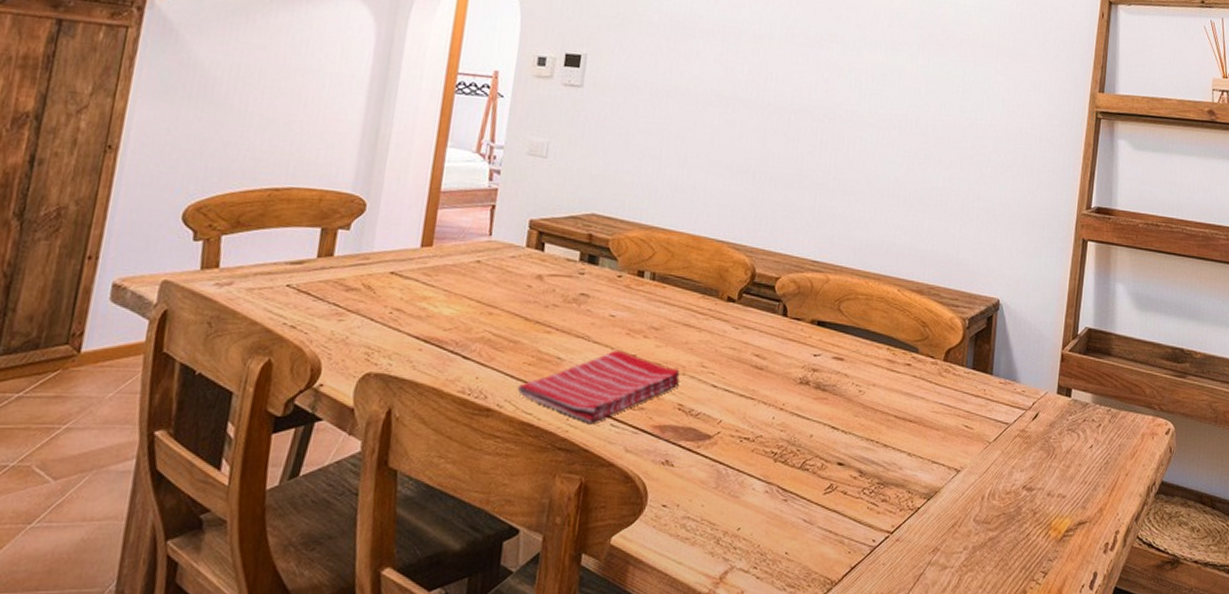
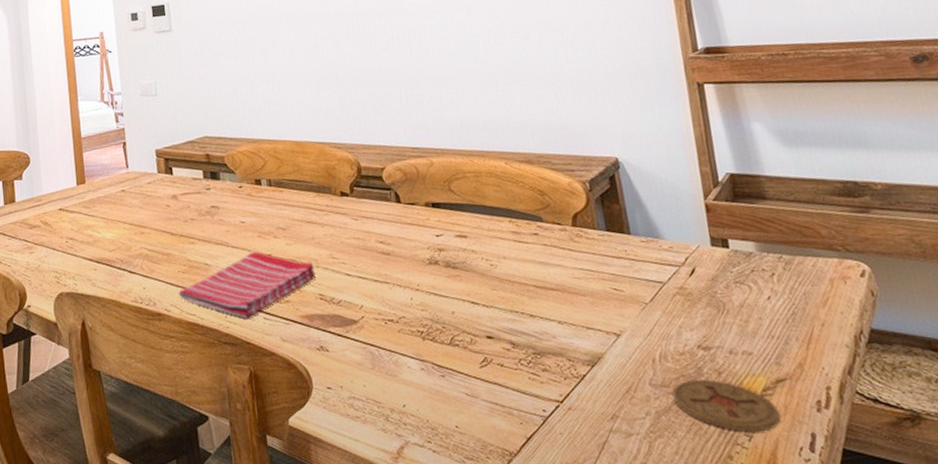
coaster: none [990,517,1074,570] -> present [672,379,781,433]

